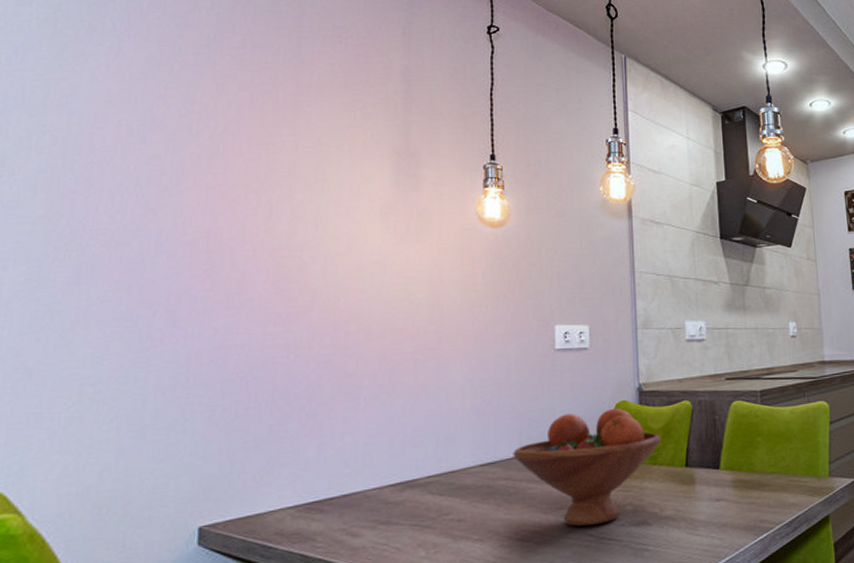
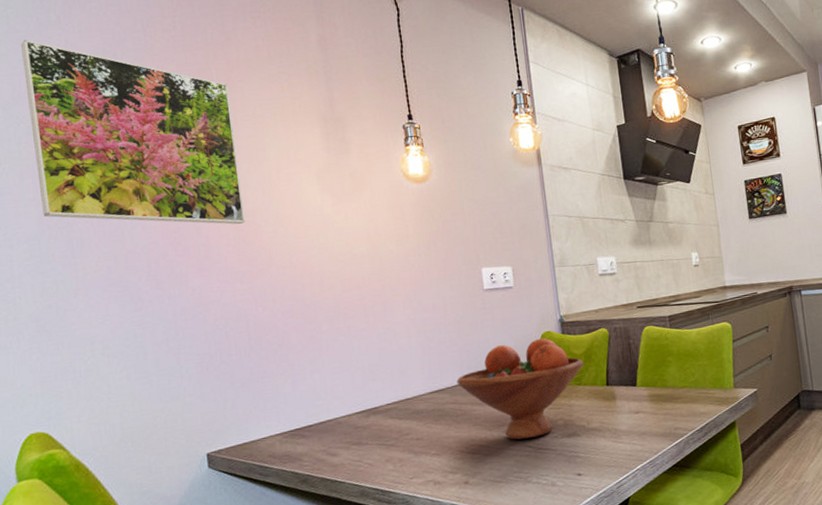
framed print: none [51,45,294,260] -> present [21,40,246,225]

